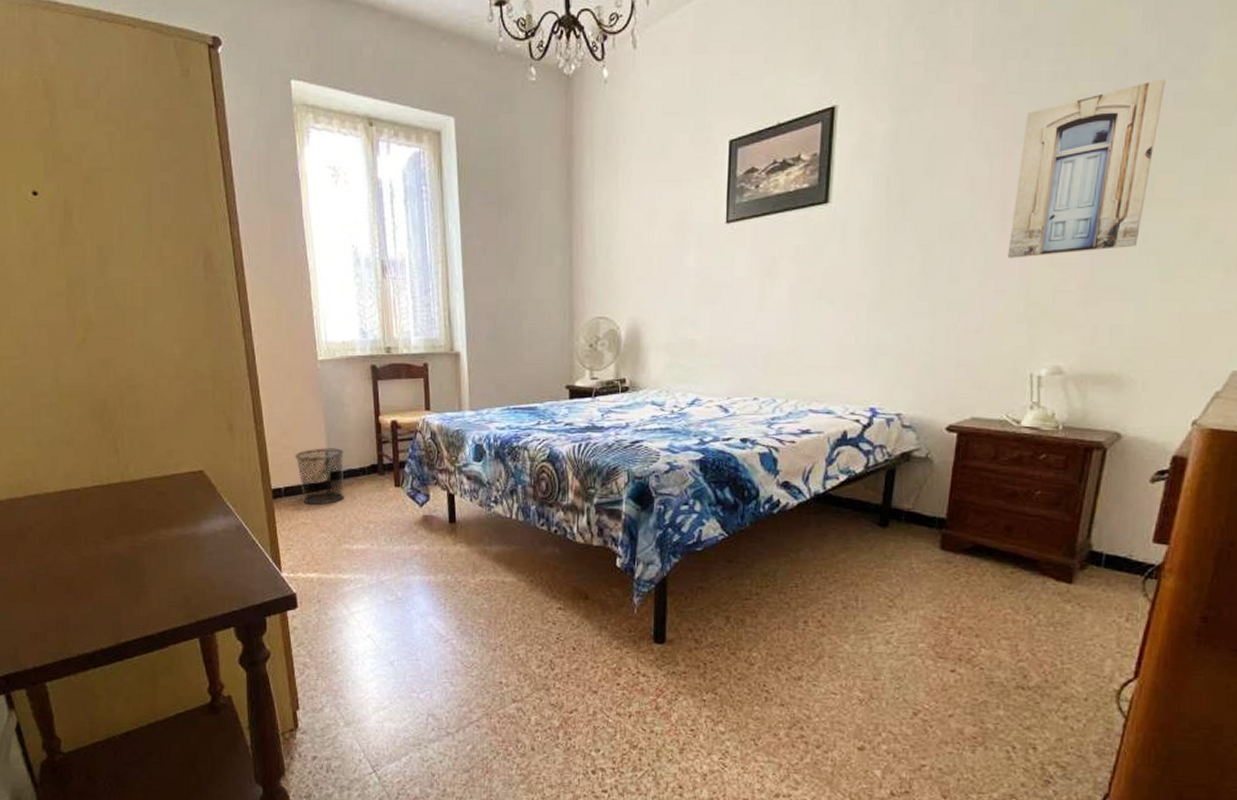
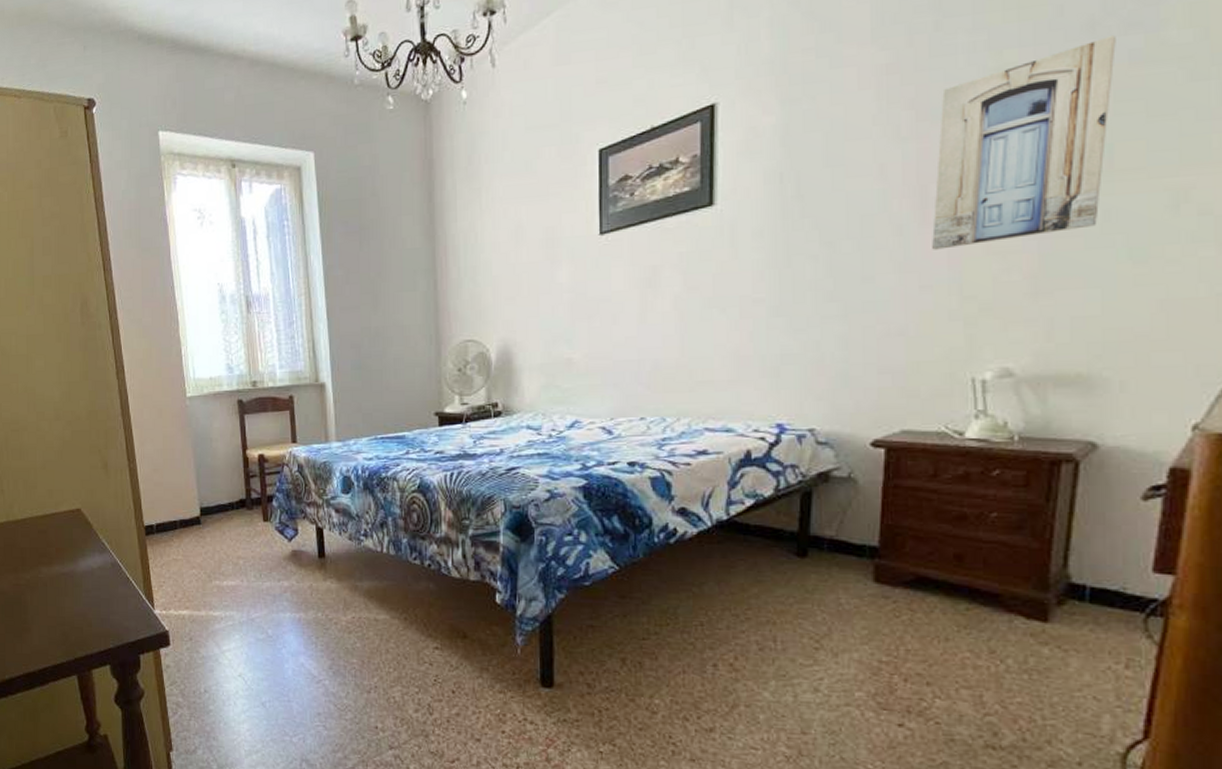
waste bin: present [295,448,345,505] -> none [166,484,214,541]

